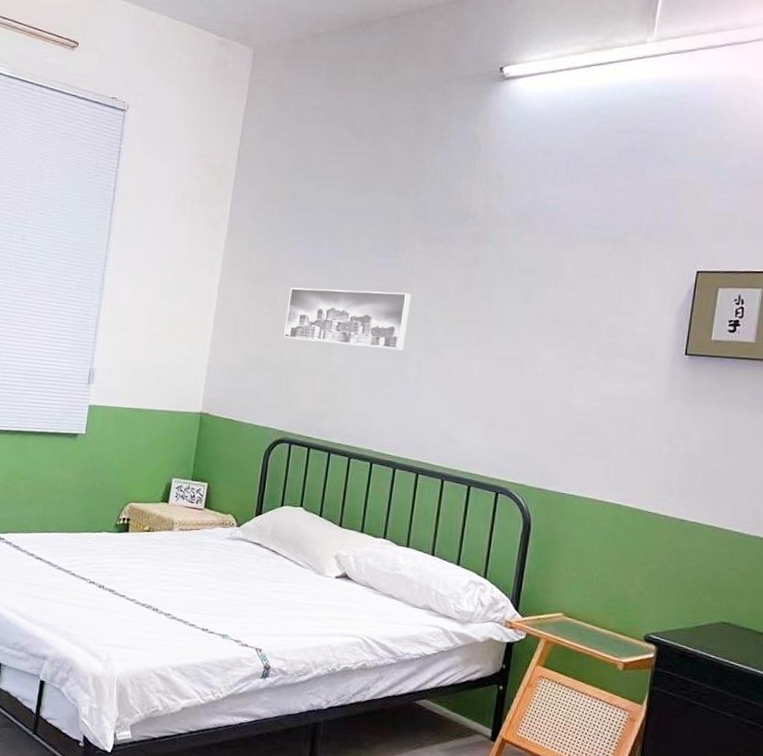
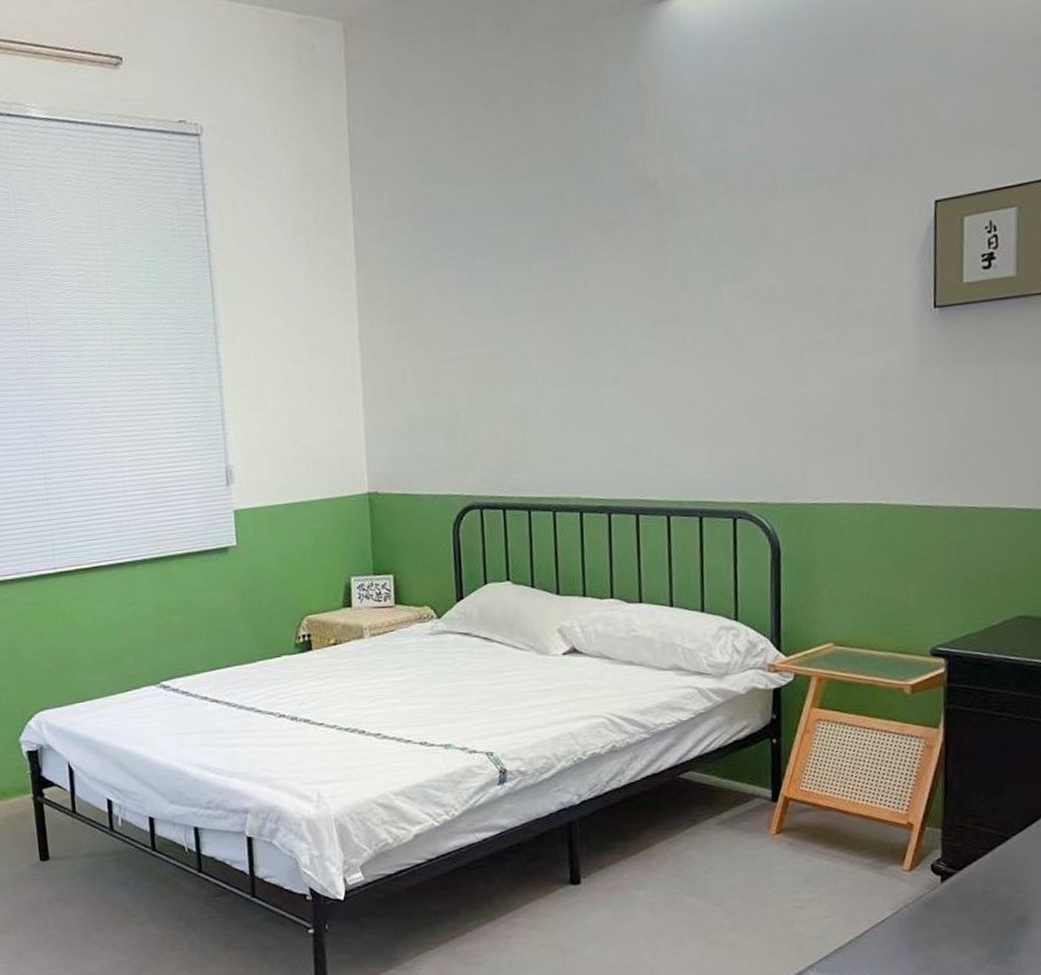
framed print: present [284,287,412,351] -> none [446,297,596,383]

